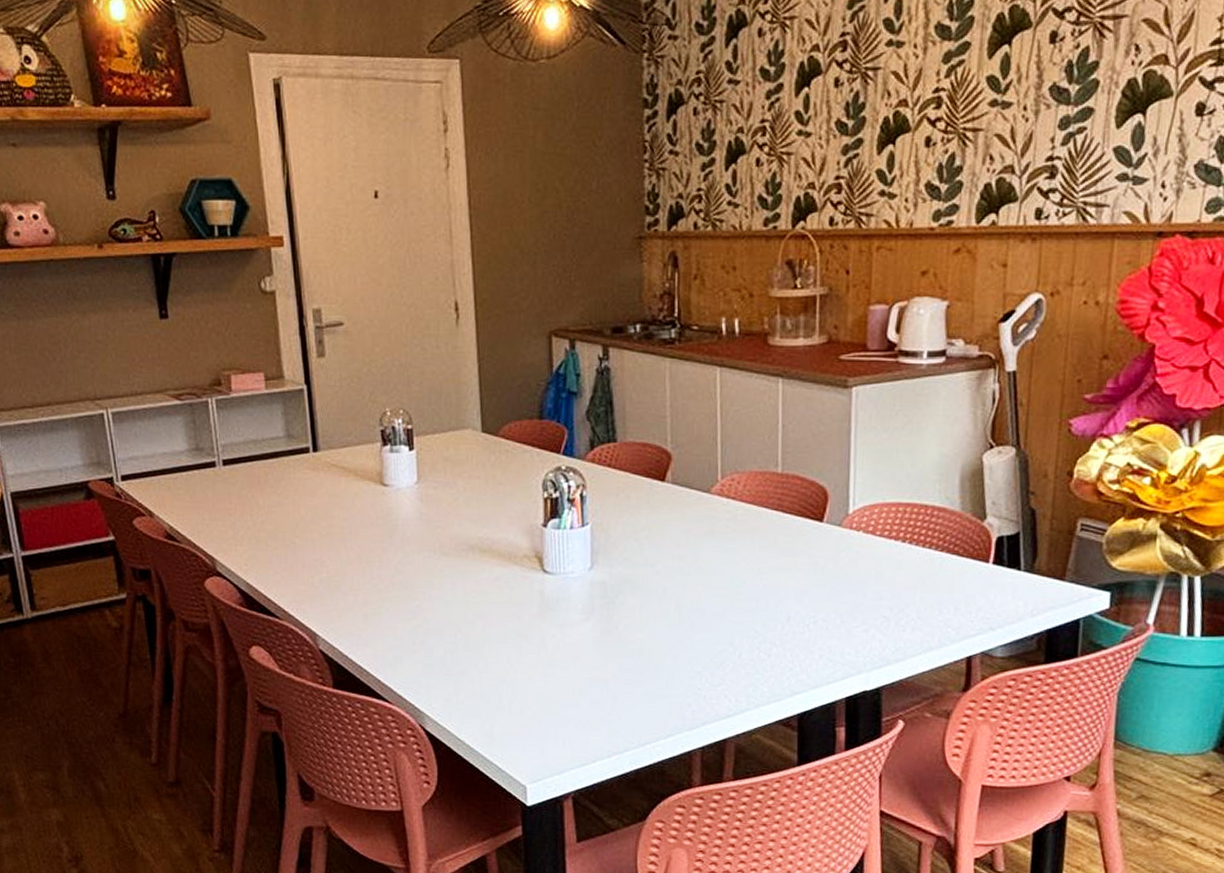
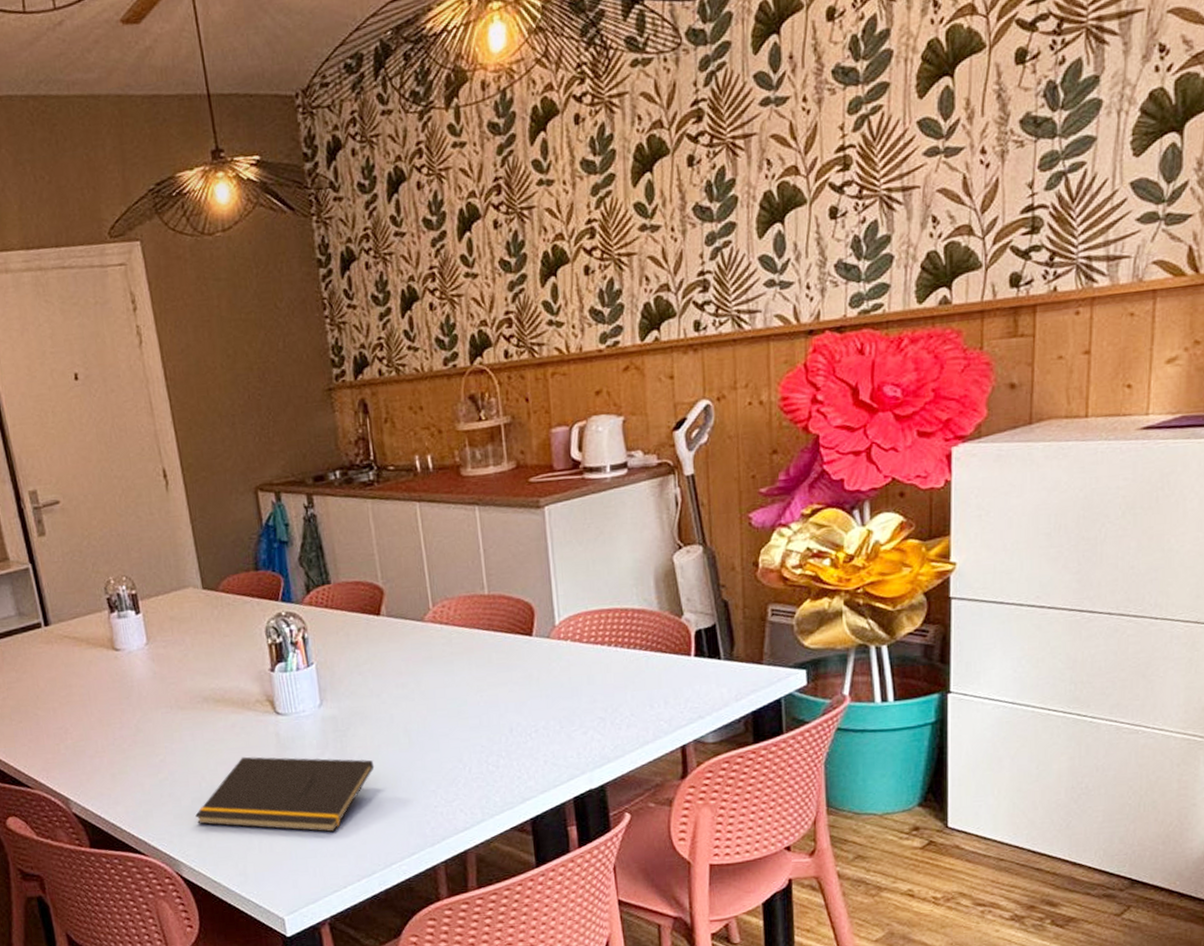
notepad: none [446,612,640,703] -> present [195,756,375,833]

